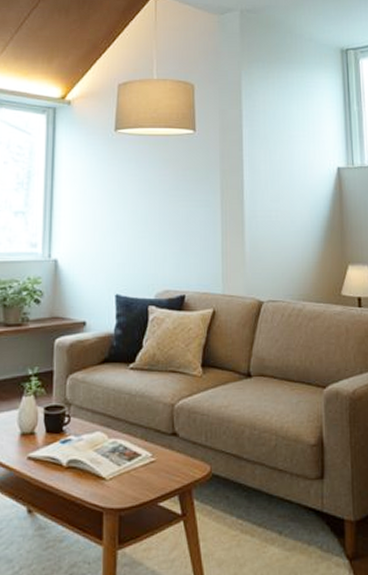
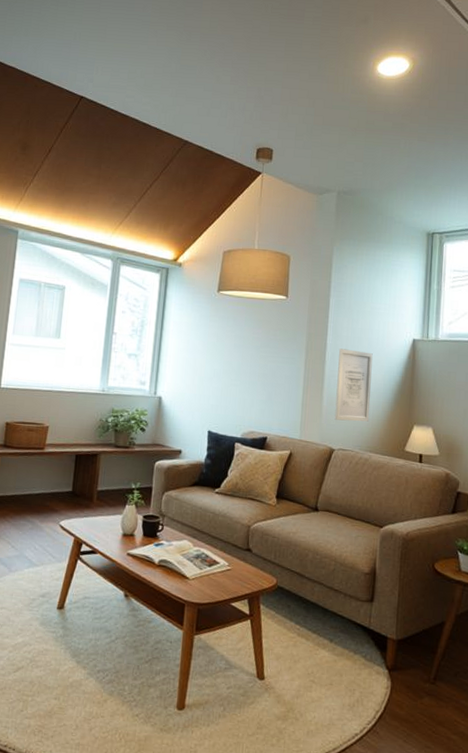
wall art: none [258,185,299,267] -> present [334,348,373,422]

